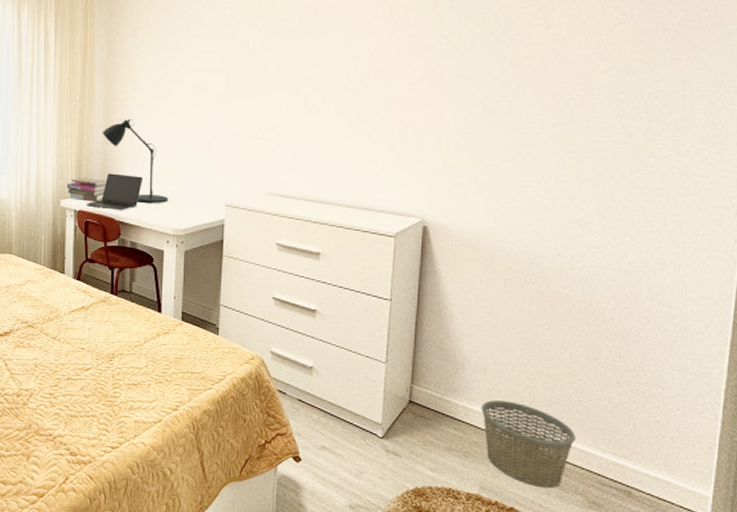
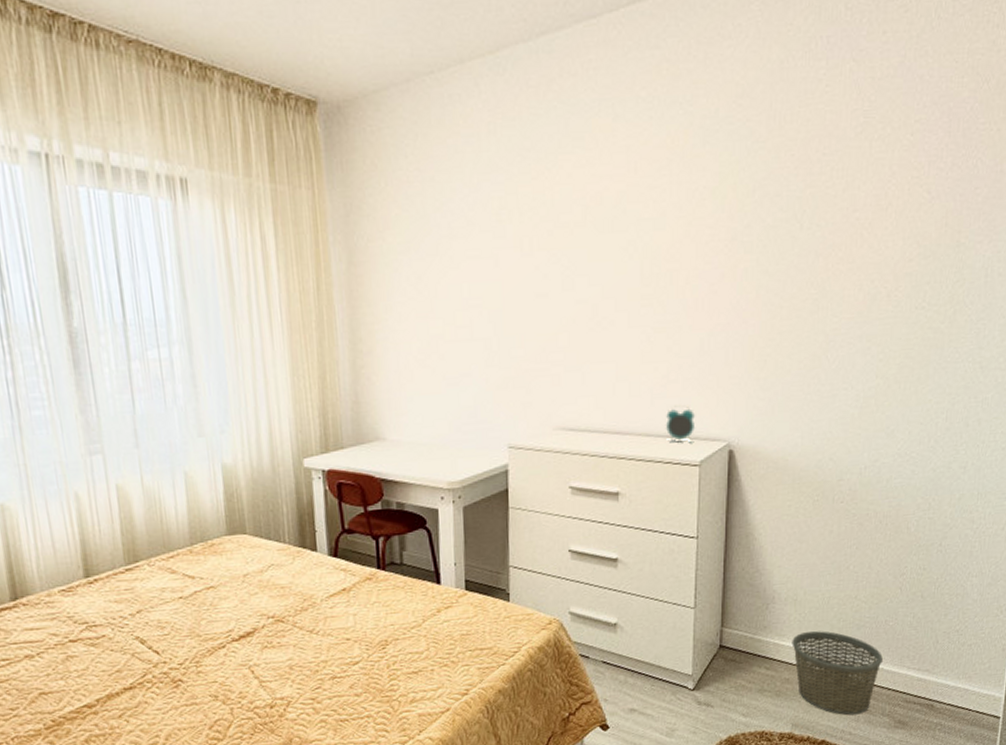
books: present [66,178,107,202] -> none [309,427,361,458]
laptop: present [86,173,144,211] -> none [336,419,407,466]
desk lamp: present [102,119,169,204] -> none [349,349,440,454]
alarm clock: none [365,182,392,215] -> present [666,404,694,442]

